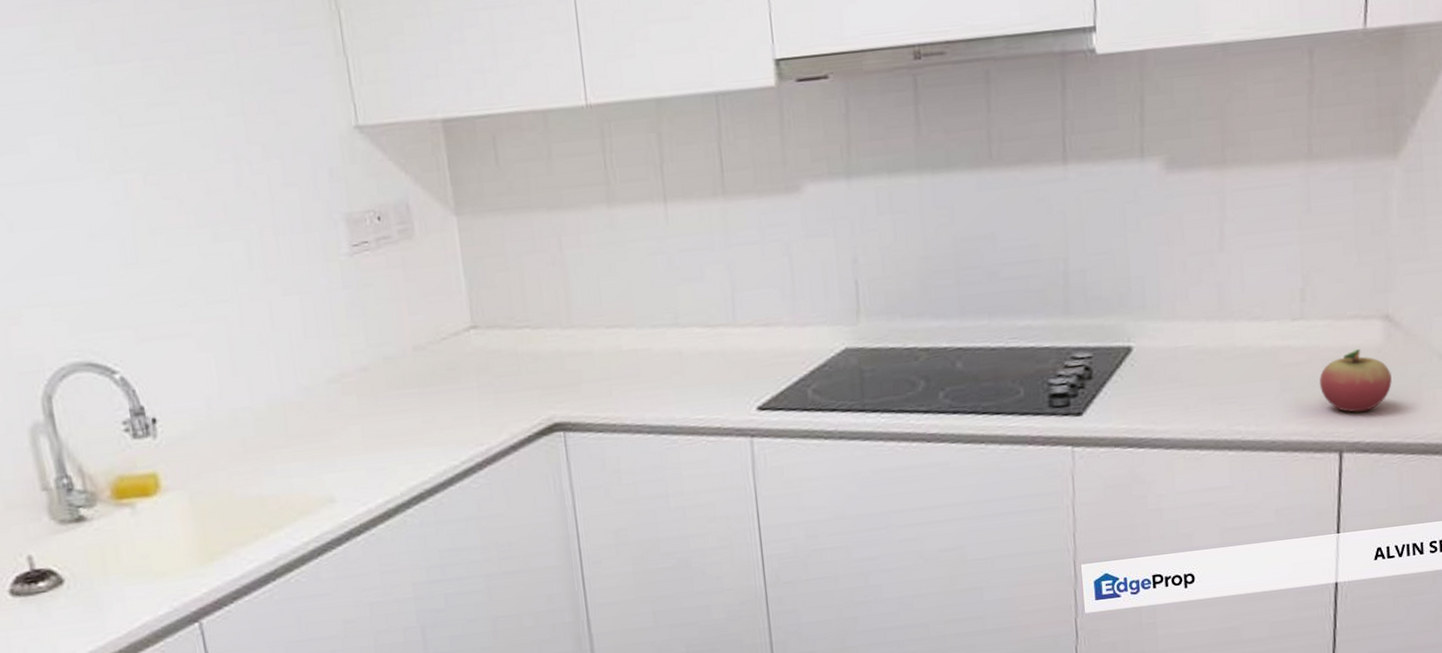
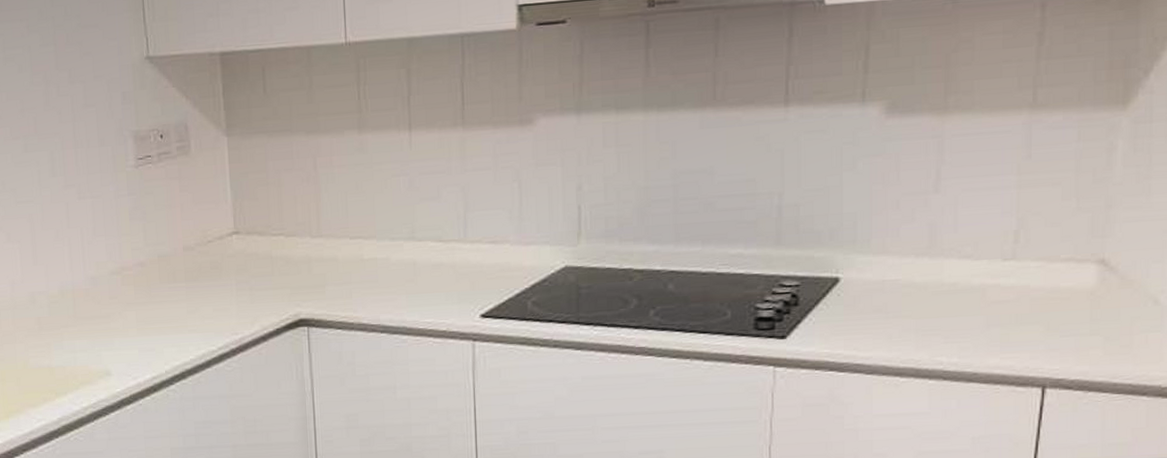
fruit: present [1319,349,1392,413] -> none [1027,291,1103,352]

